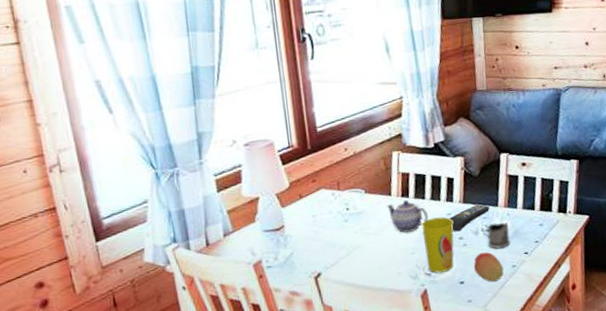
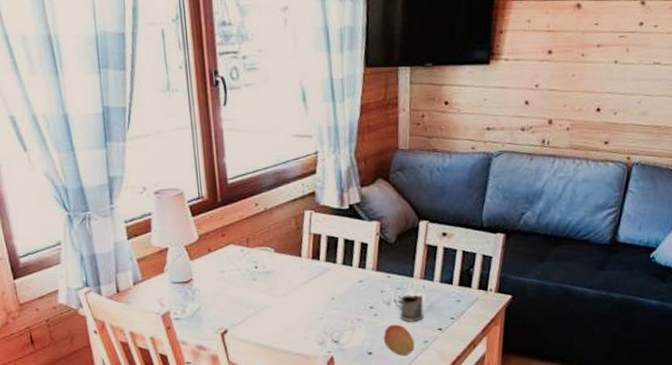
teapot: present [387,199,428,233] -> none [296,262,339,297]
cup: present [422,217,454,273] -> none [331,283,365,341]
remote control: present [449,205,490,232] -> none [361,274,405,301]

